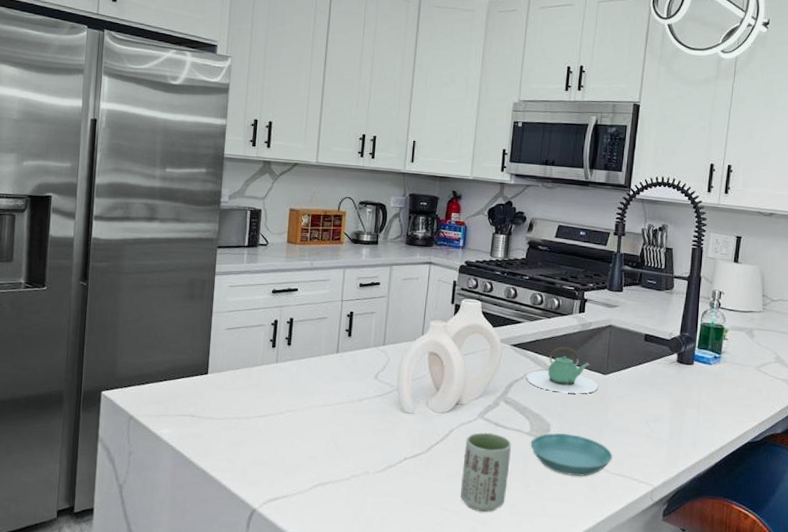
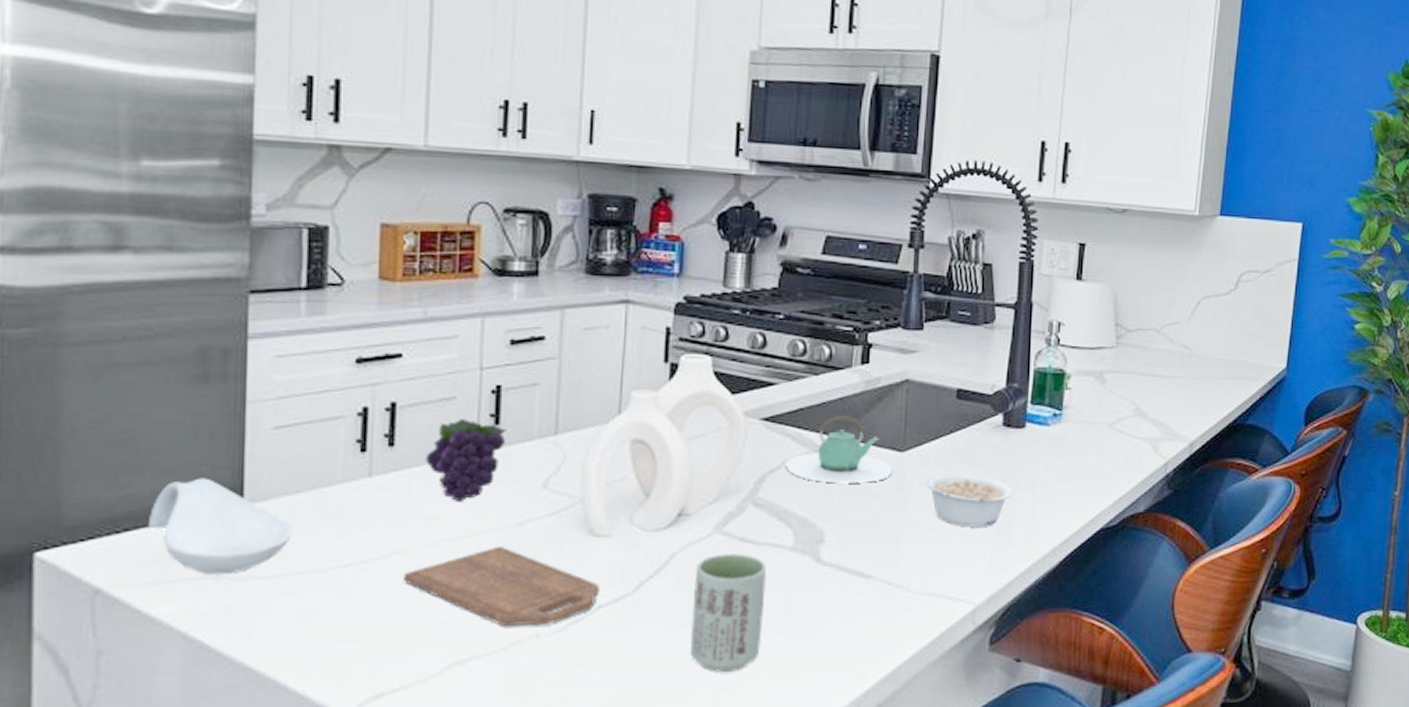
spoon rest: none [158,355,233,415] -> present [147,478,292,575]
cutting board: none [292,413,406,467] -> present [403,545,600,627]
fruit: none [307,331,355,384] -> present [424,418,507,503]
saucer: present [530,433,613,476] -> none [796,543,916,603]
legume: none [620,391,683,433] -> present [925,472,1013,528]

